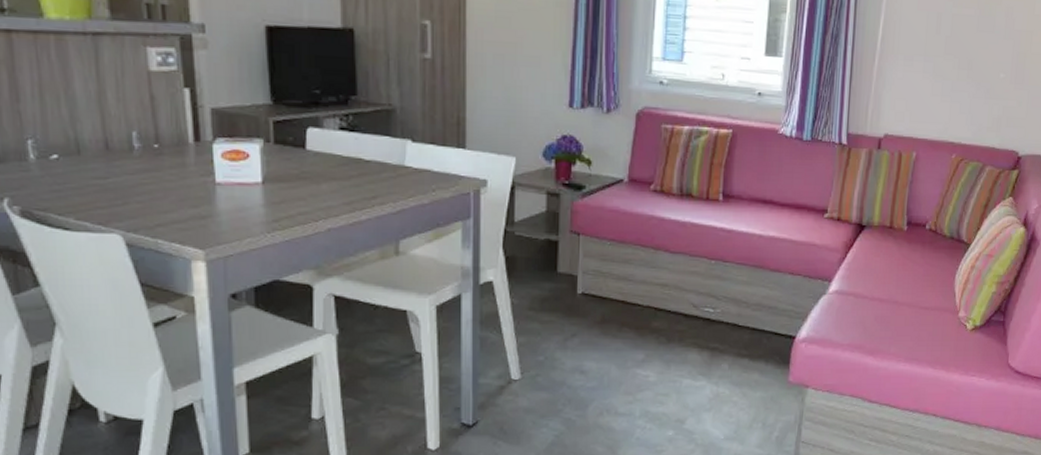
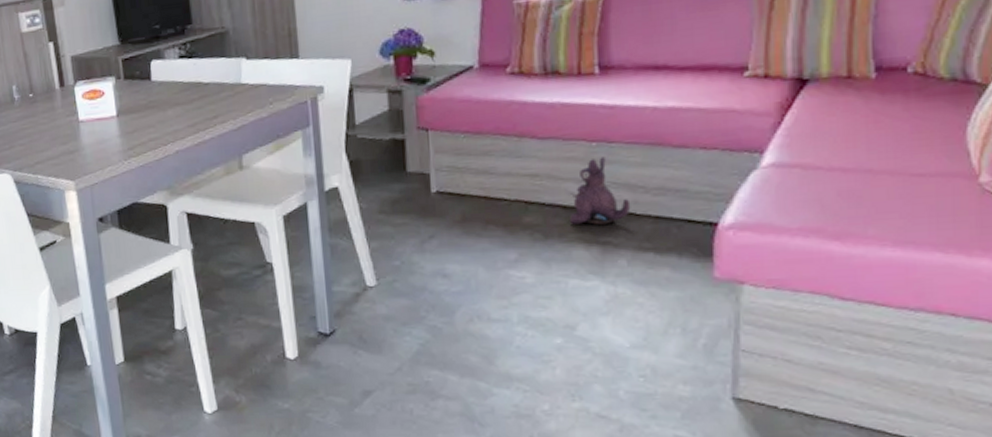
plush toy: none [689,273,736,332] -> present [570,156,631,225]

